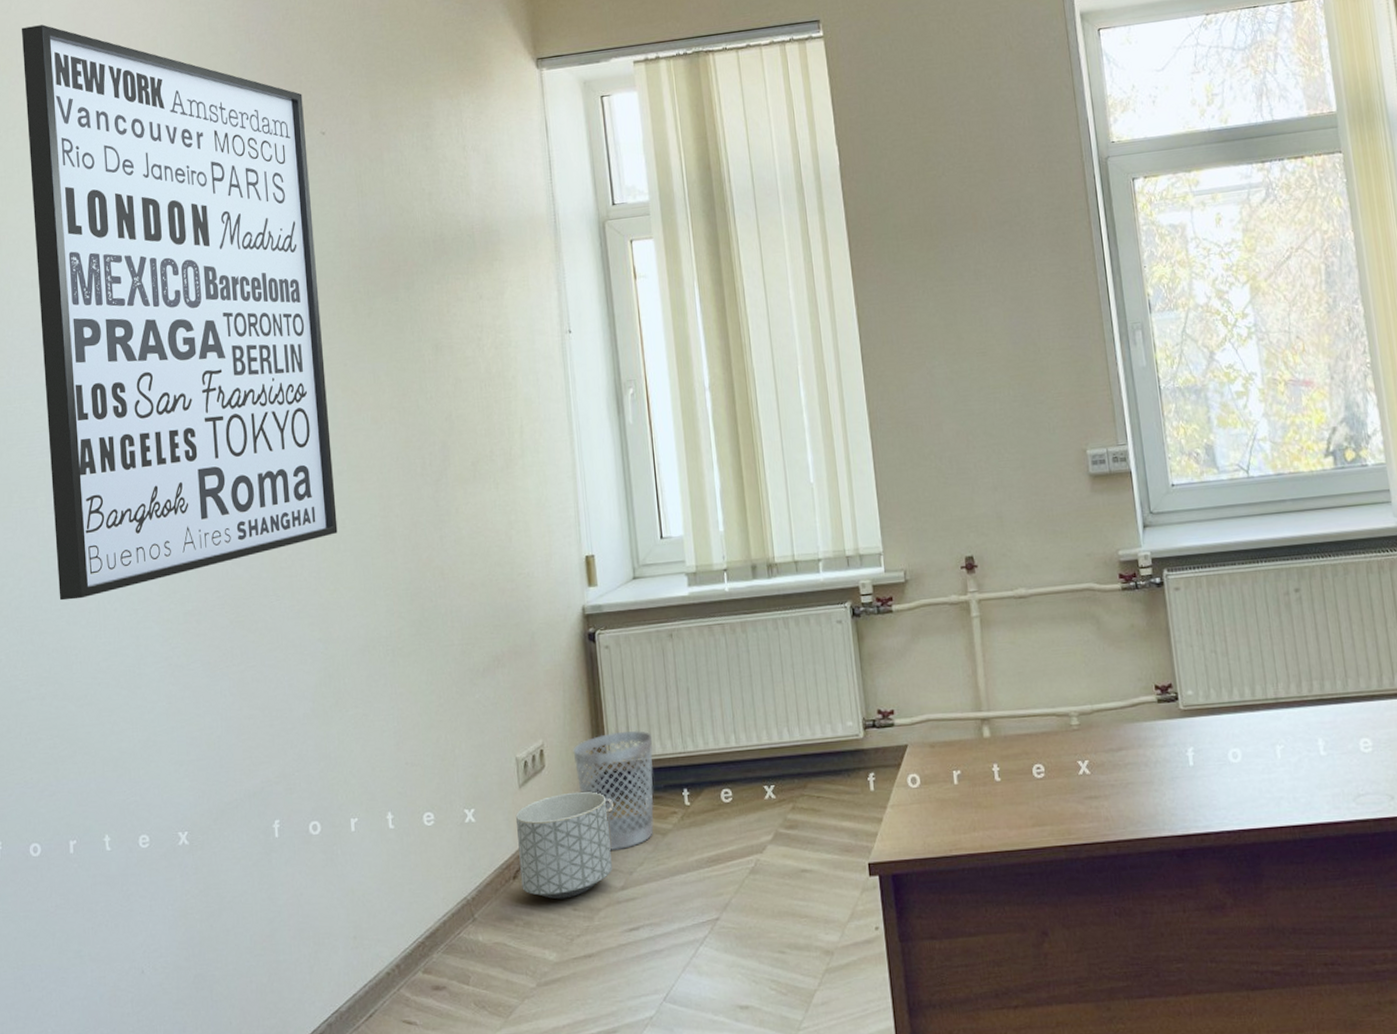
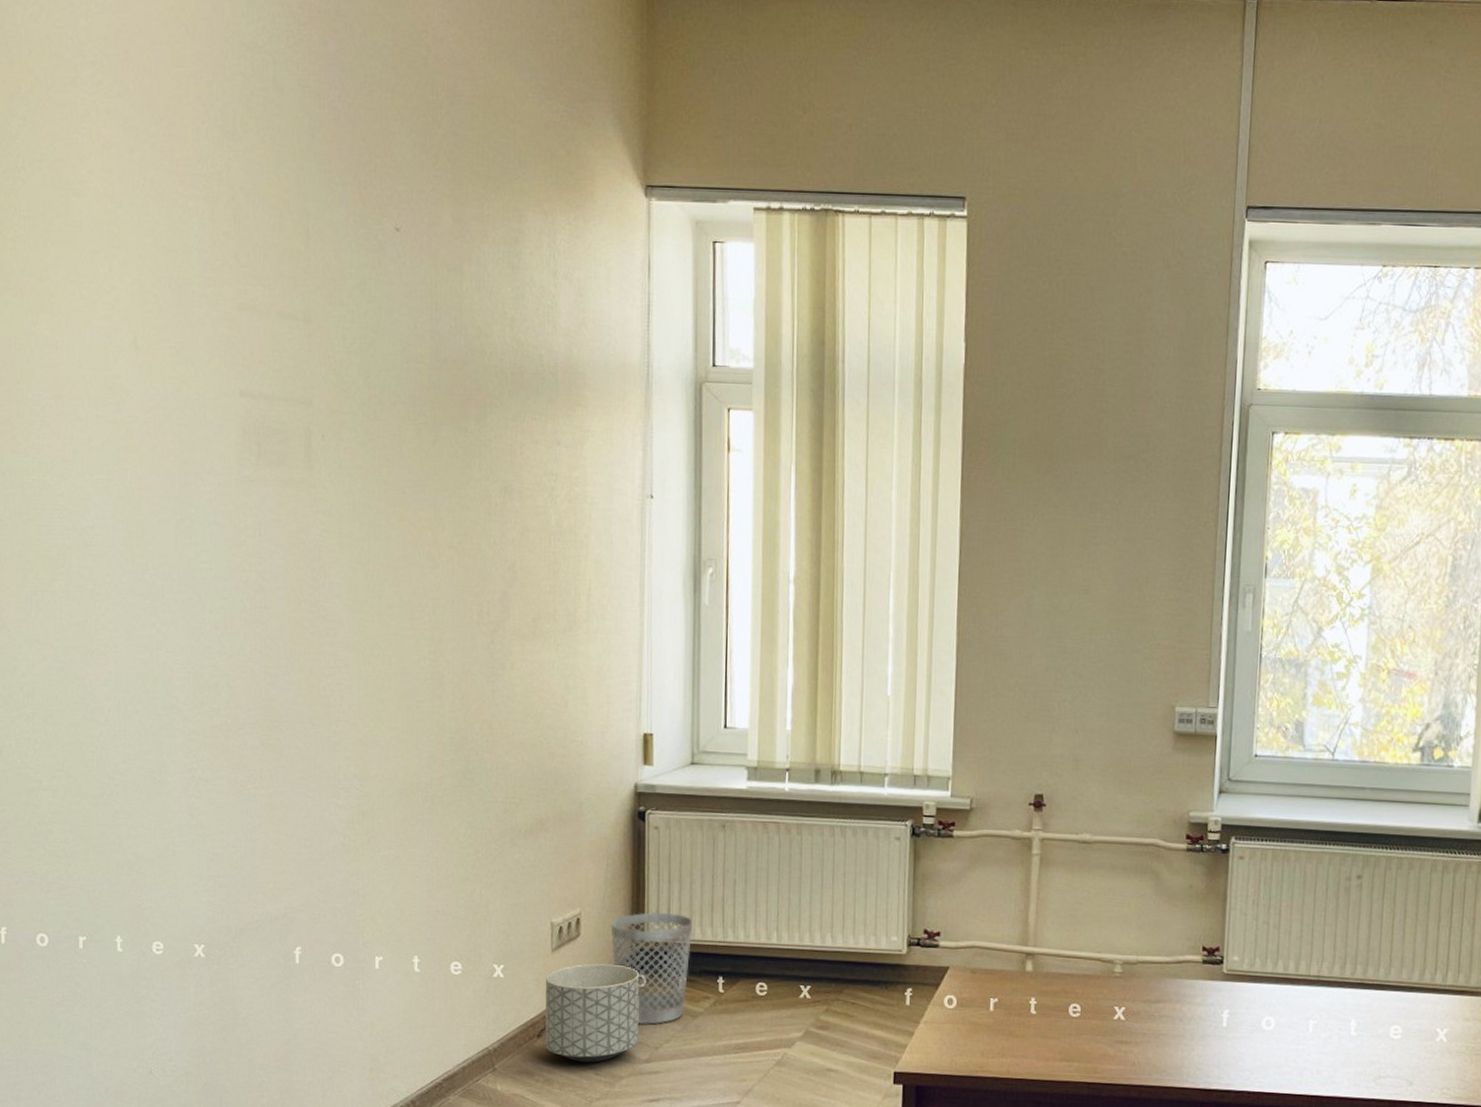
wall art: present [22,24,338,601] -> none [53,42,383,695]

